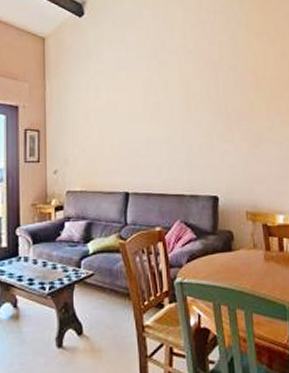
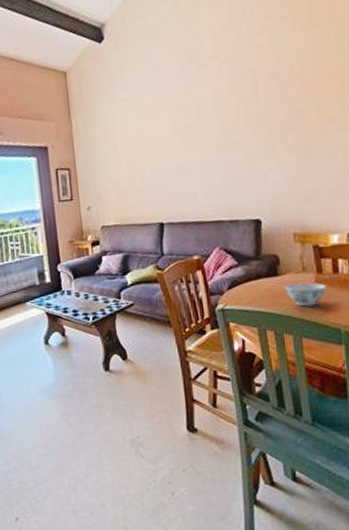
bowl: none [238,259,274,283] -> present [285,282,327,307]

